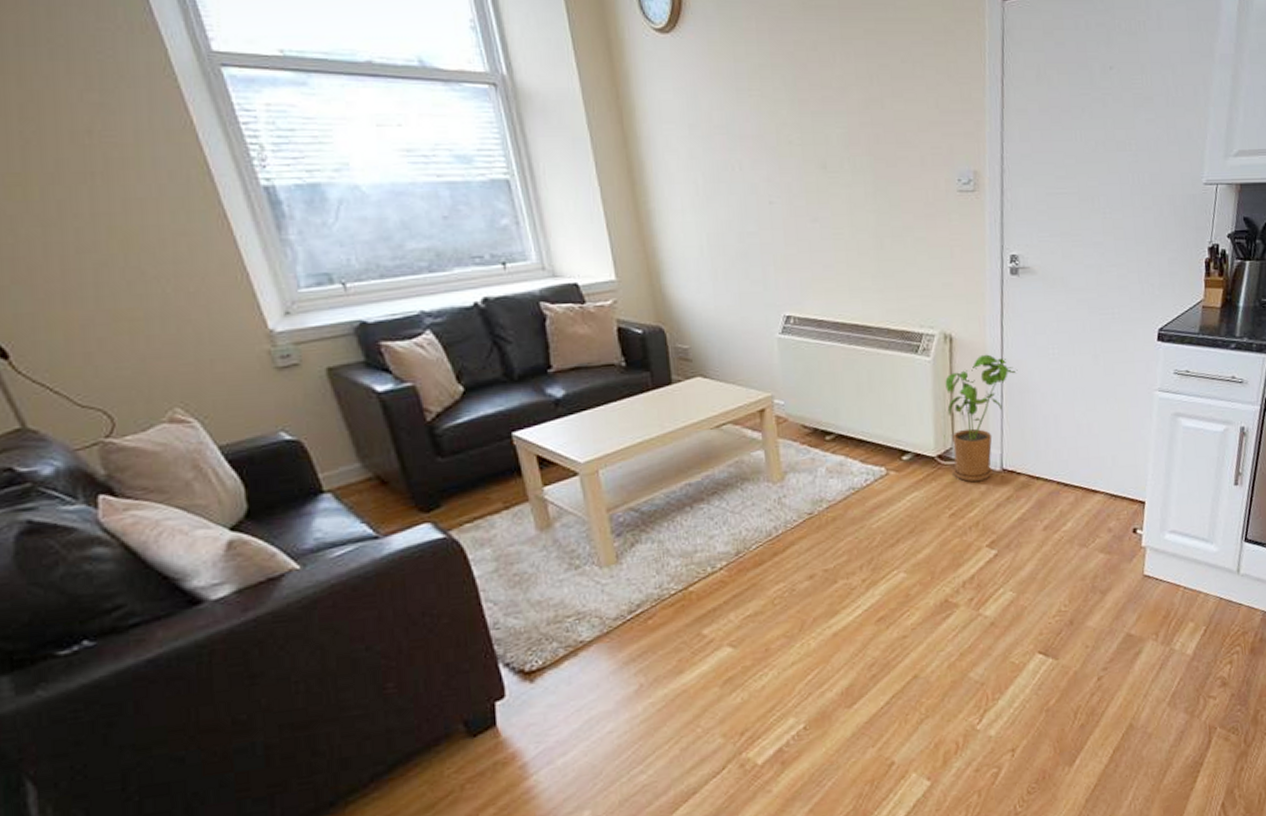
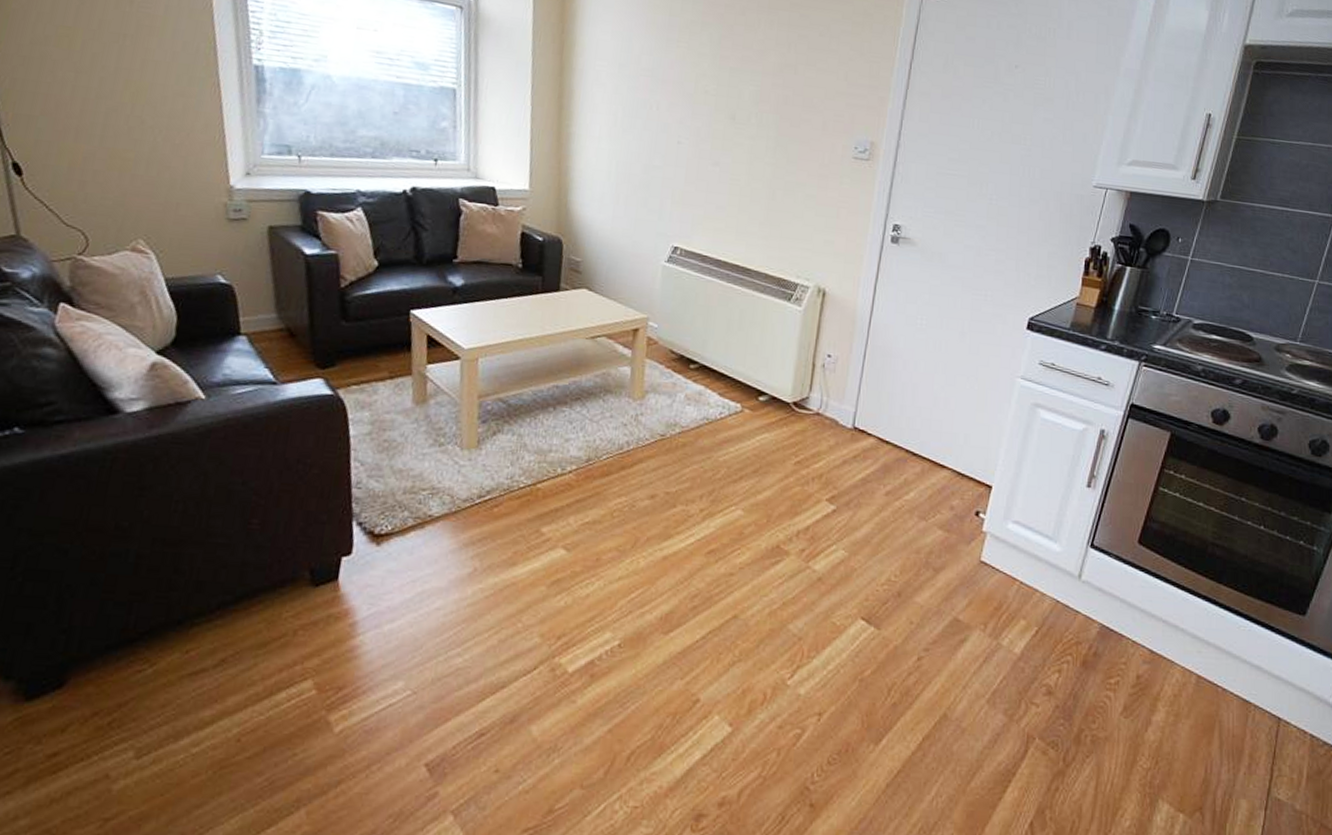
house plant: present [945,354,1018,483] -> none [805,313,884,435]

